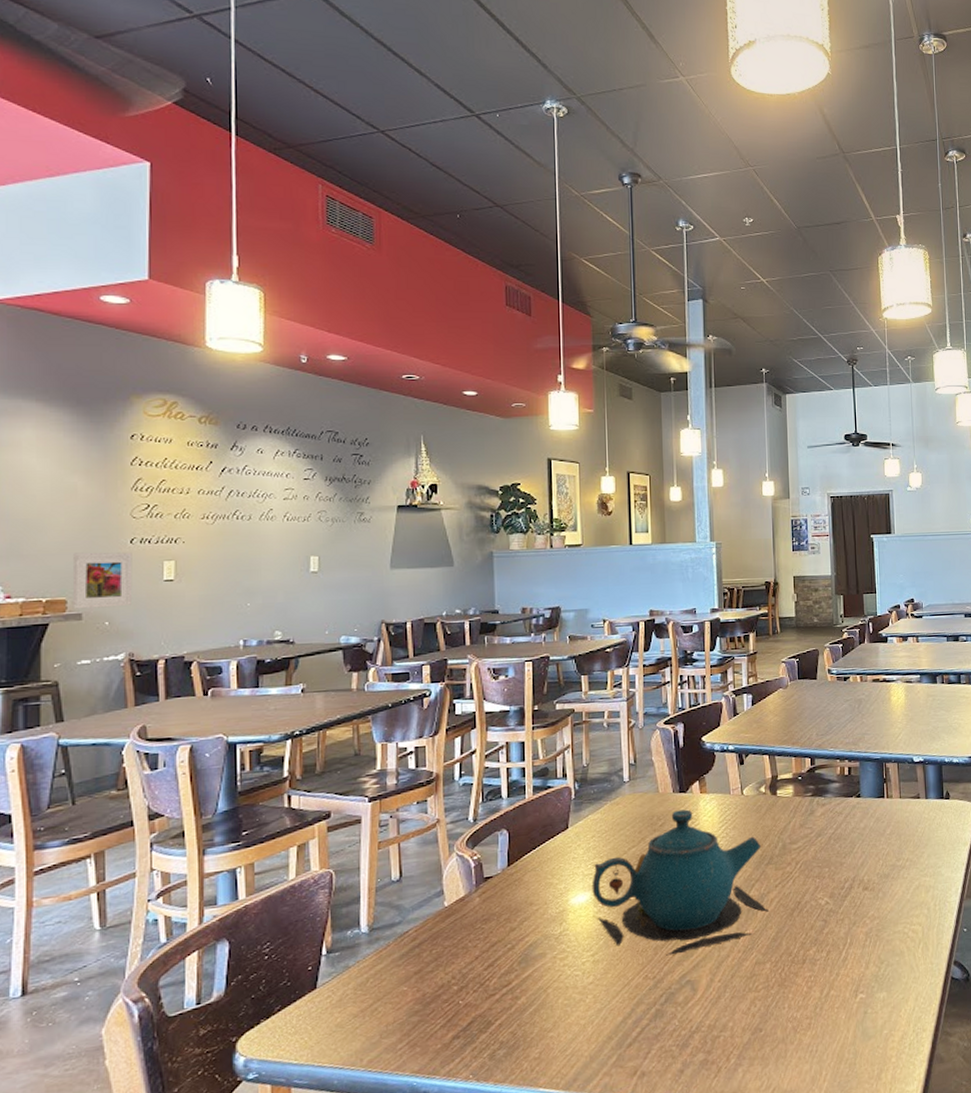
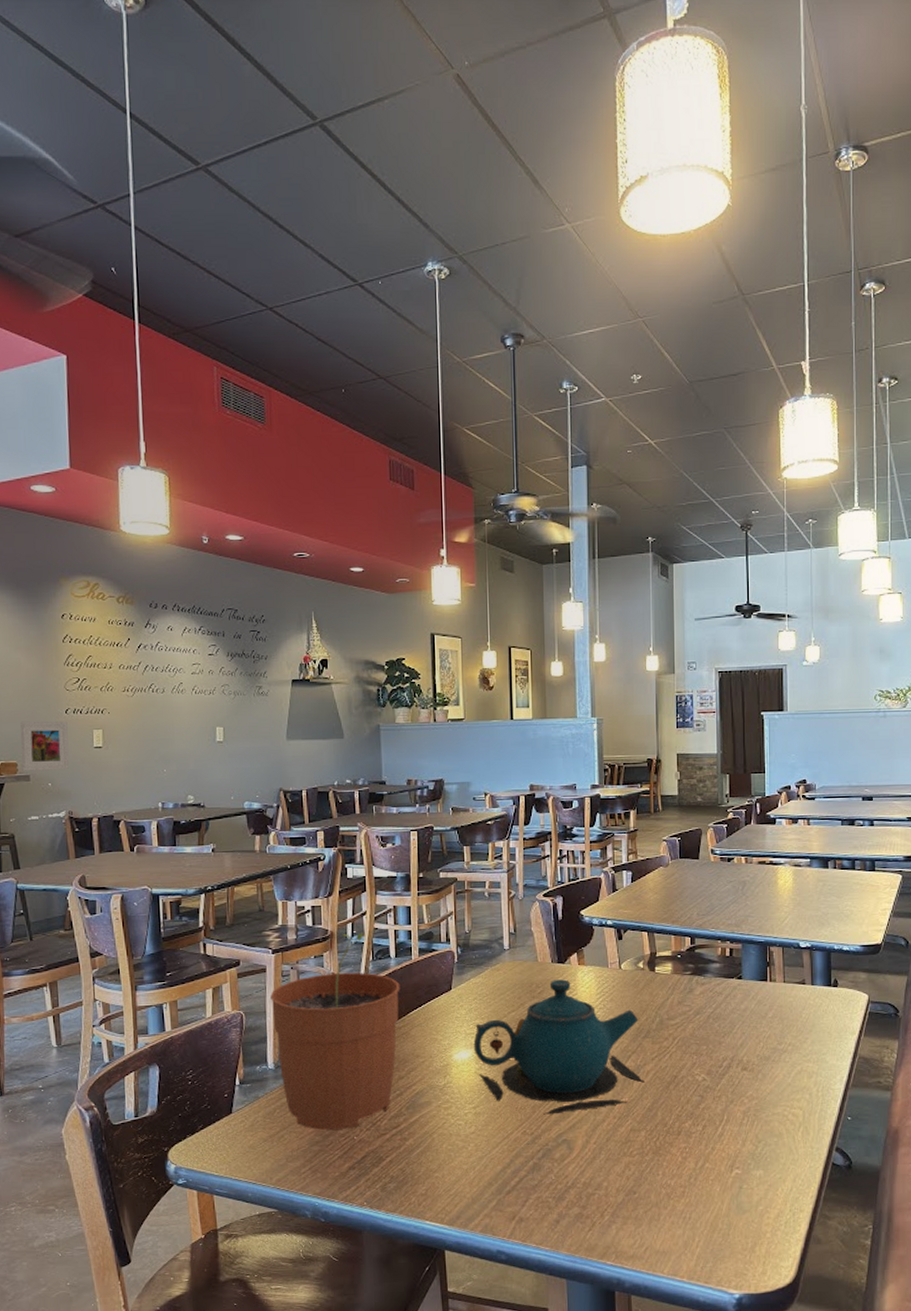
plant pot: none [366,772,513,998] -> present [270,932,400,1130]

